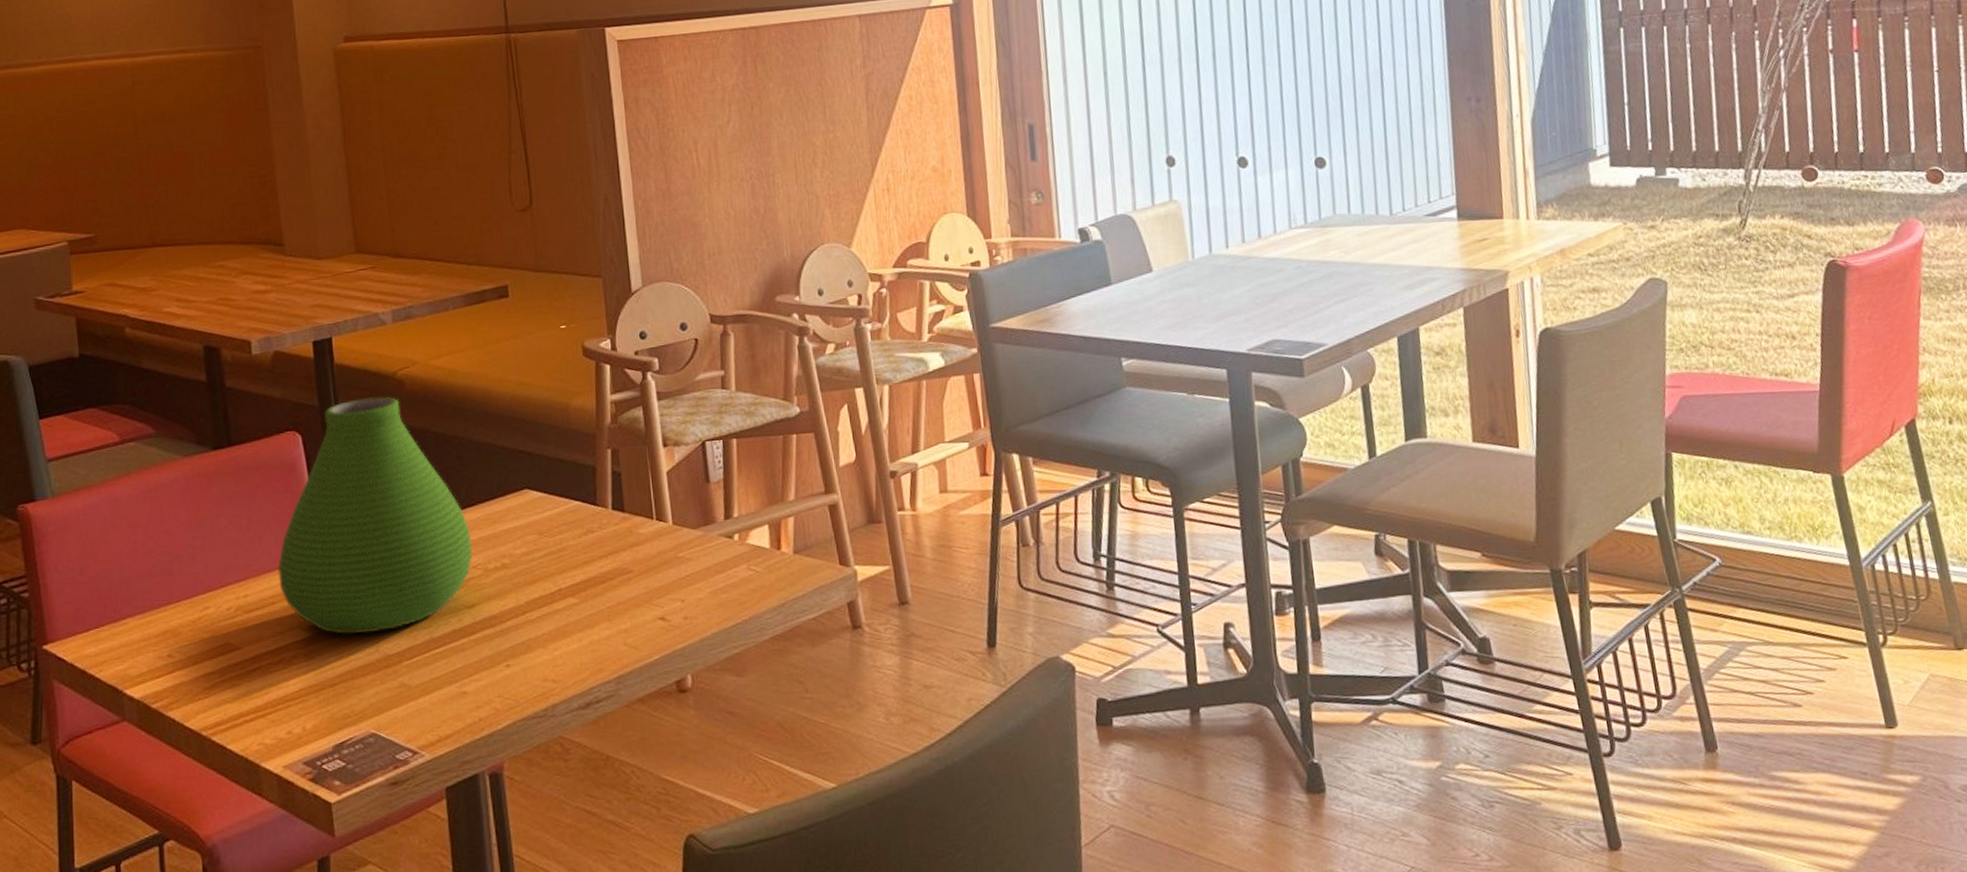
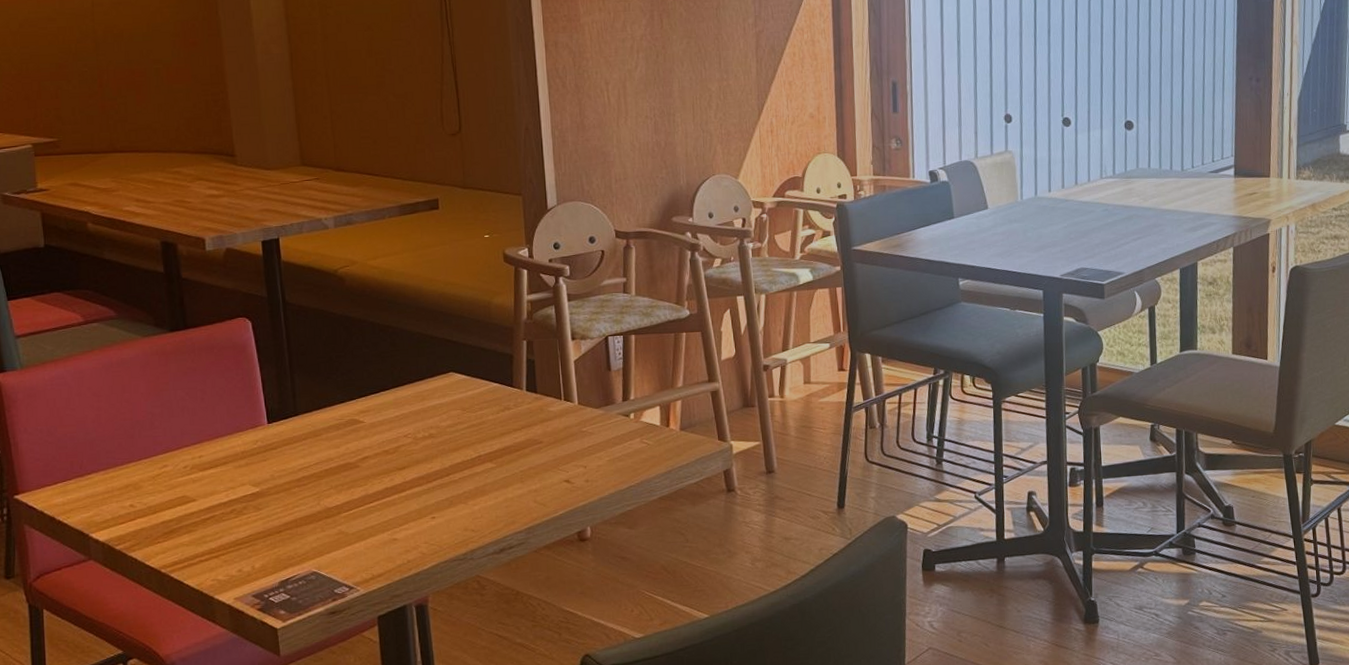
vase: present [277,397,472,635] -> none [229,290,403,491]

